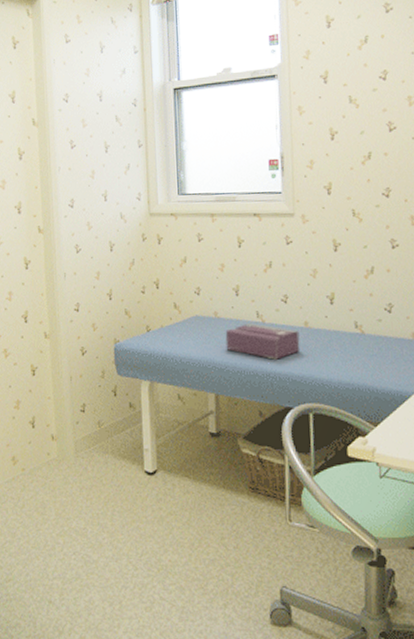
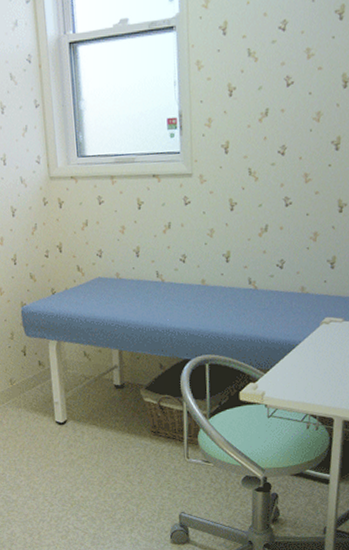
tissue box: present [225,323,300,360] -> none [127,283,198,316]

